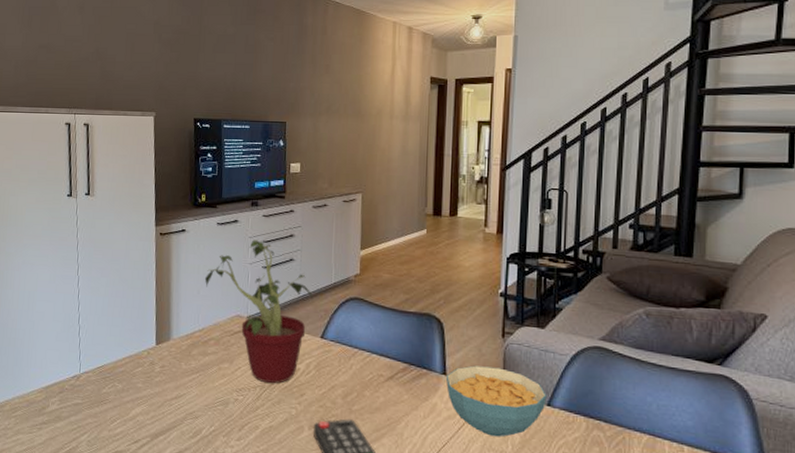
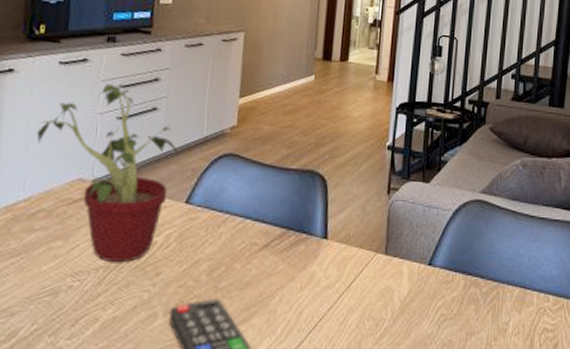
cereal bowl: present [445,365,547,437] -> none [326,226,428,304]

